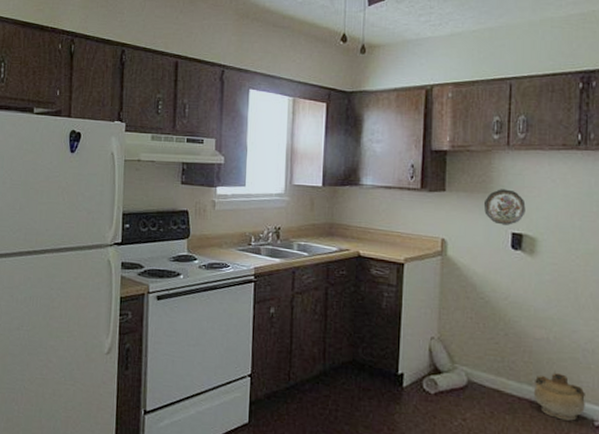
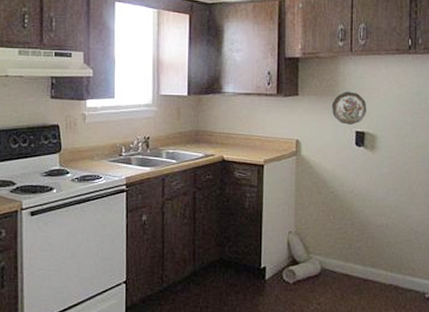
ceramic jug: present [533,373,585,421] -> none [376,255,418,295]

